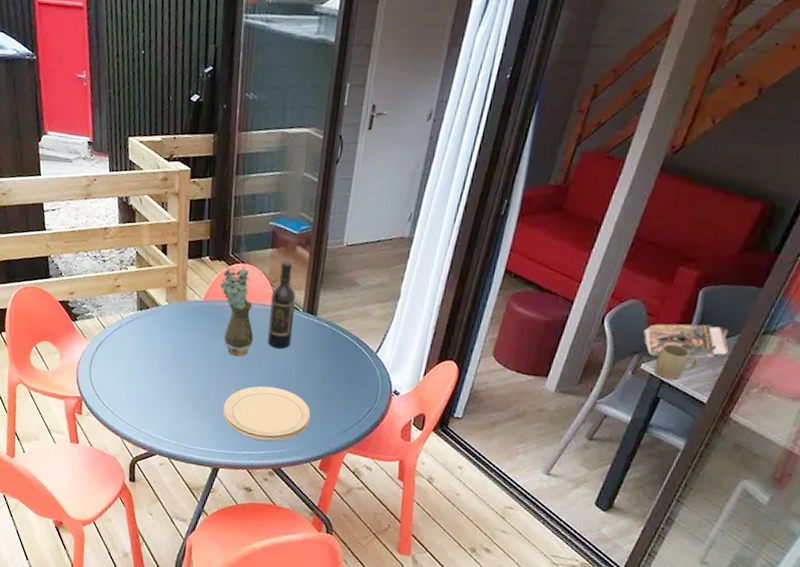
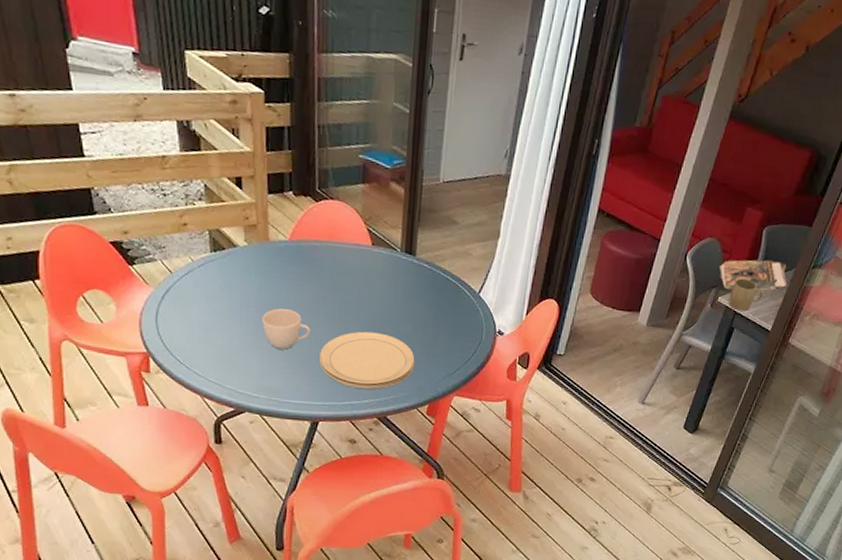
cup: none [175,362,217,400] -> present [262,308,311,350]
vase: present [220,265,254,357] -> none [307,202,348,301]
wine bottle: present [267,262,296,349] -> none [364,198,393,291]

